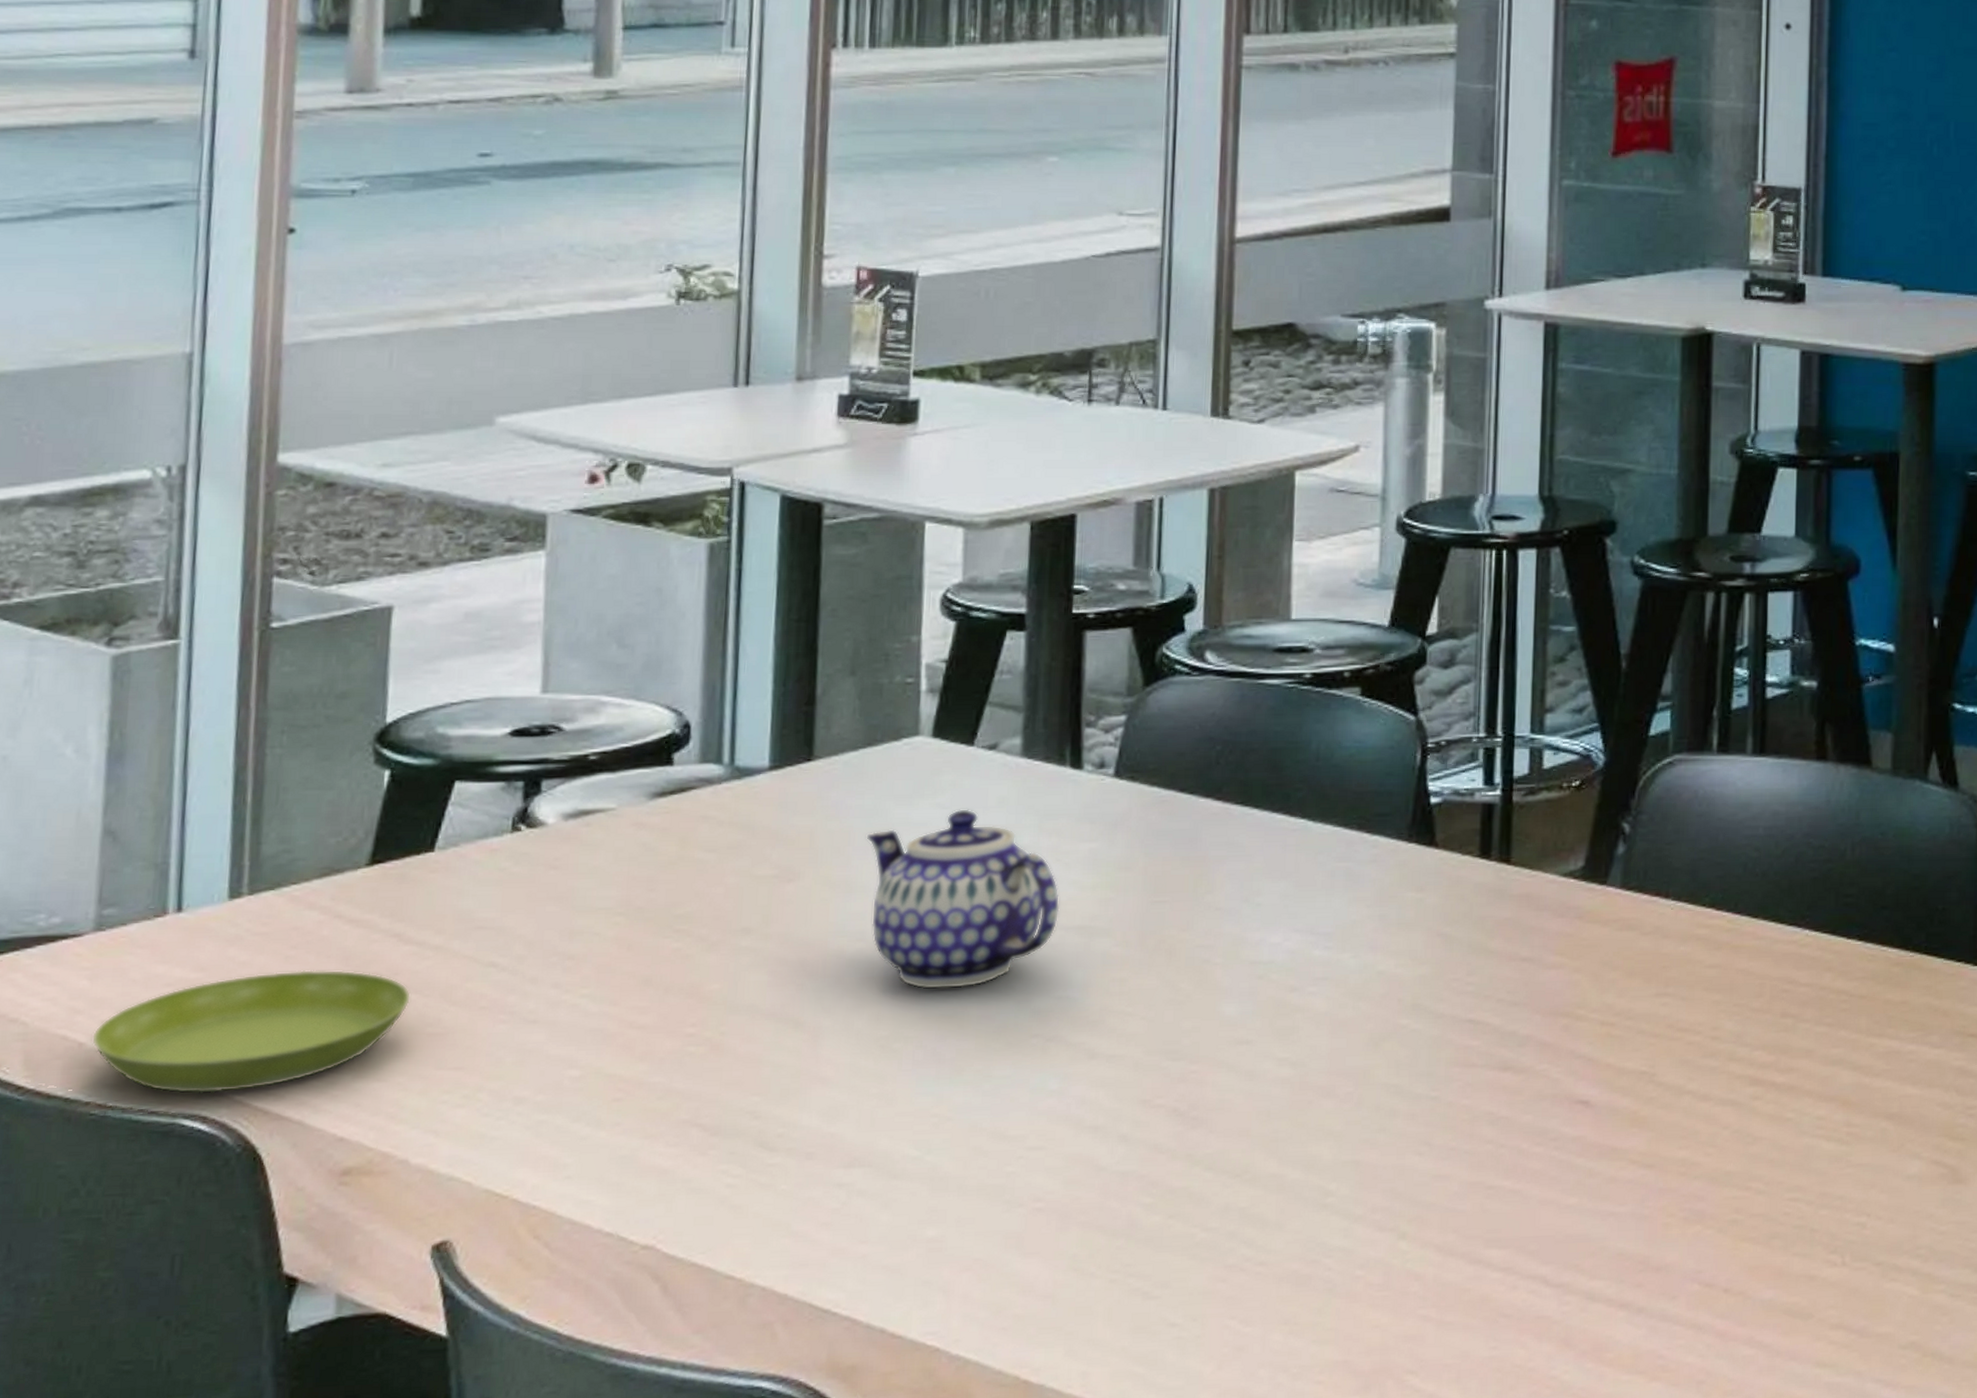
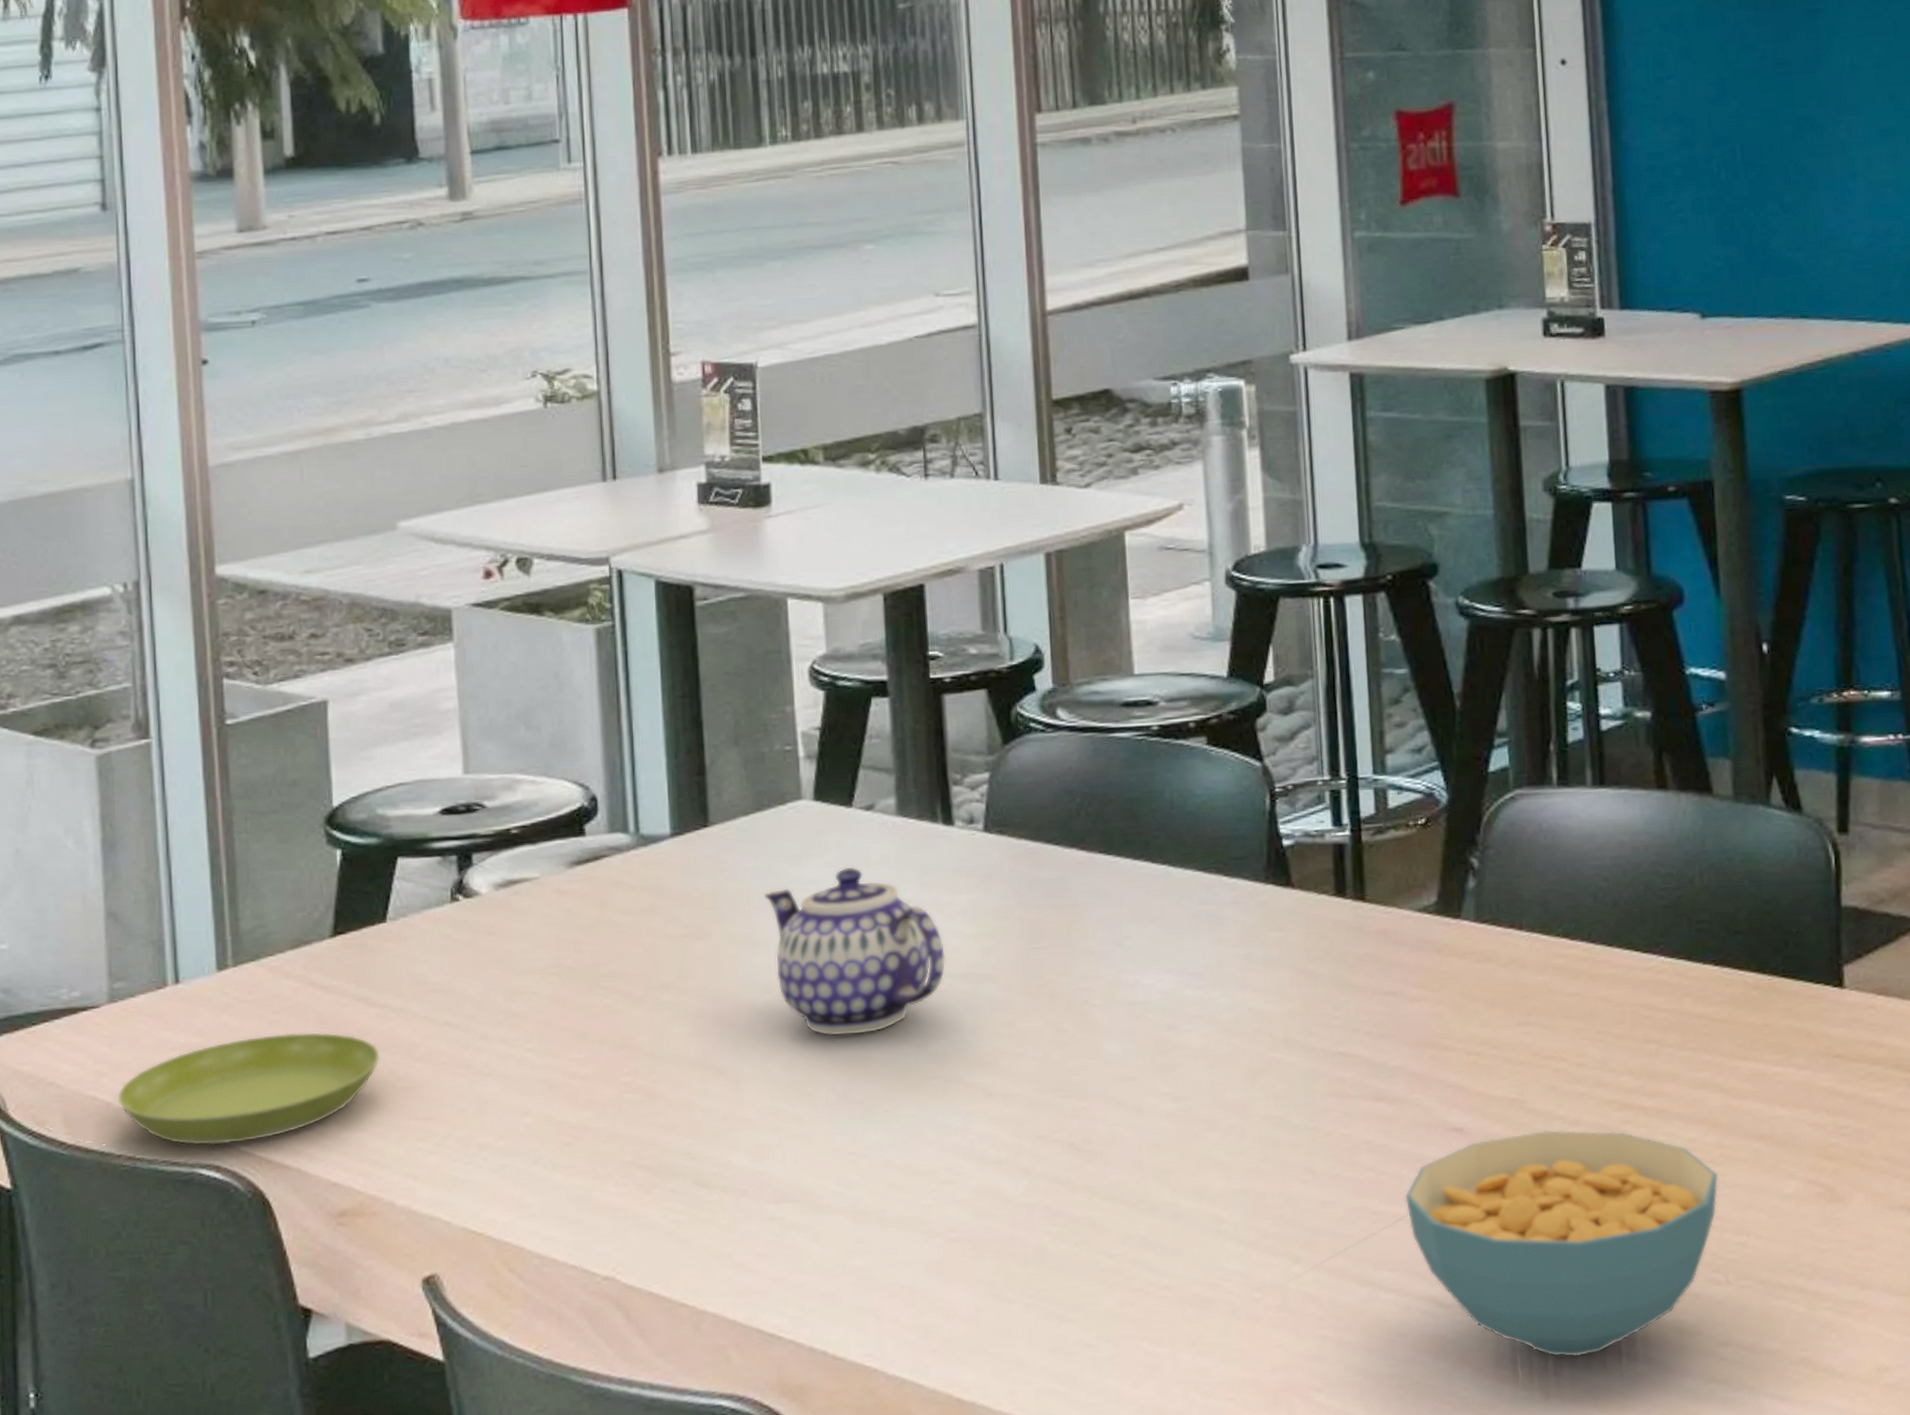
cereal bowl: none [1522,1104,1844,1340] -> present [1405,1129,1719,1358]

